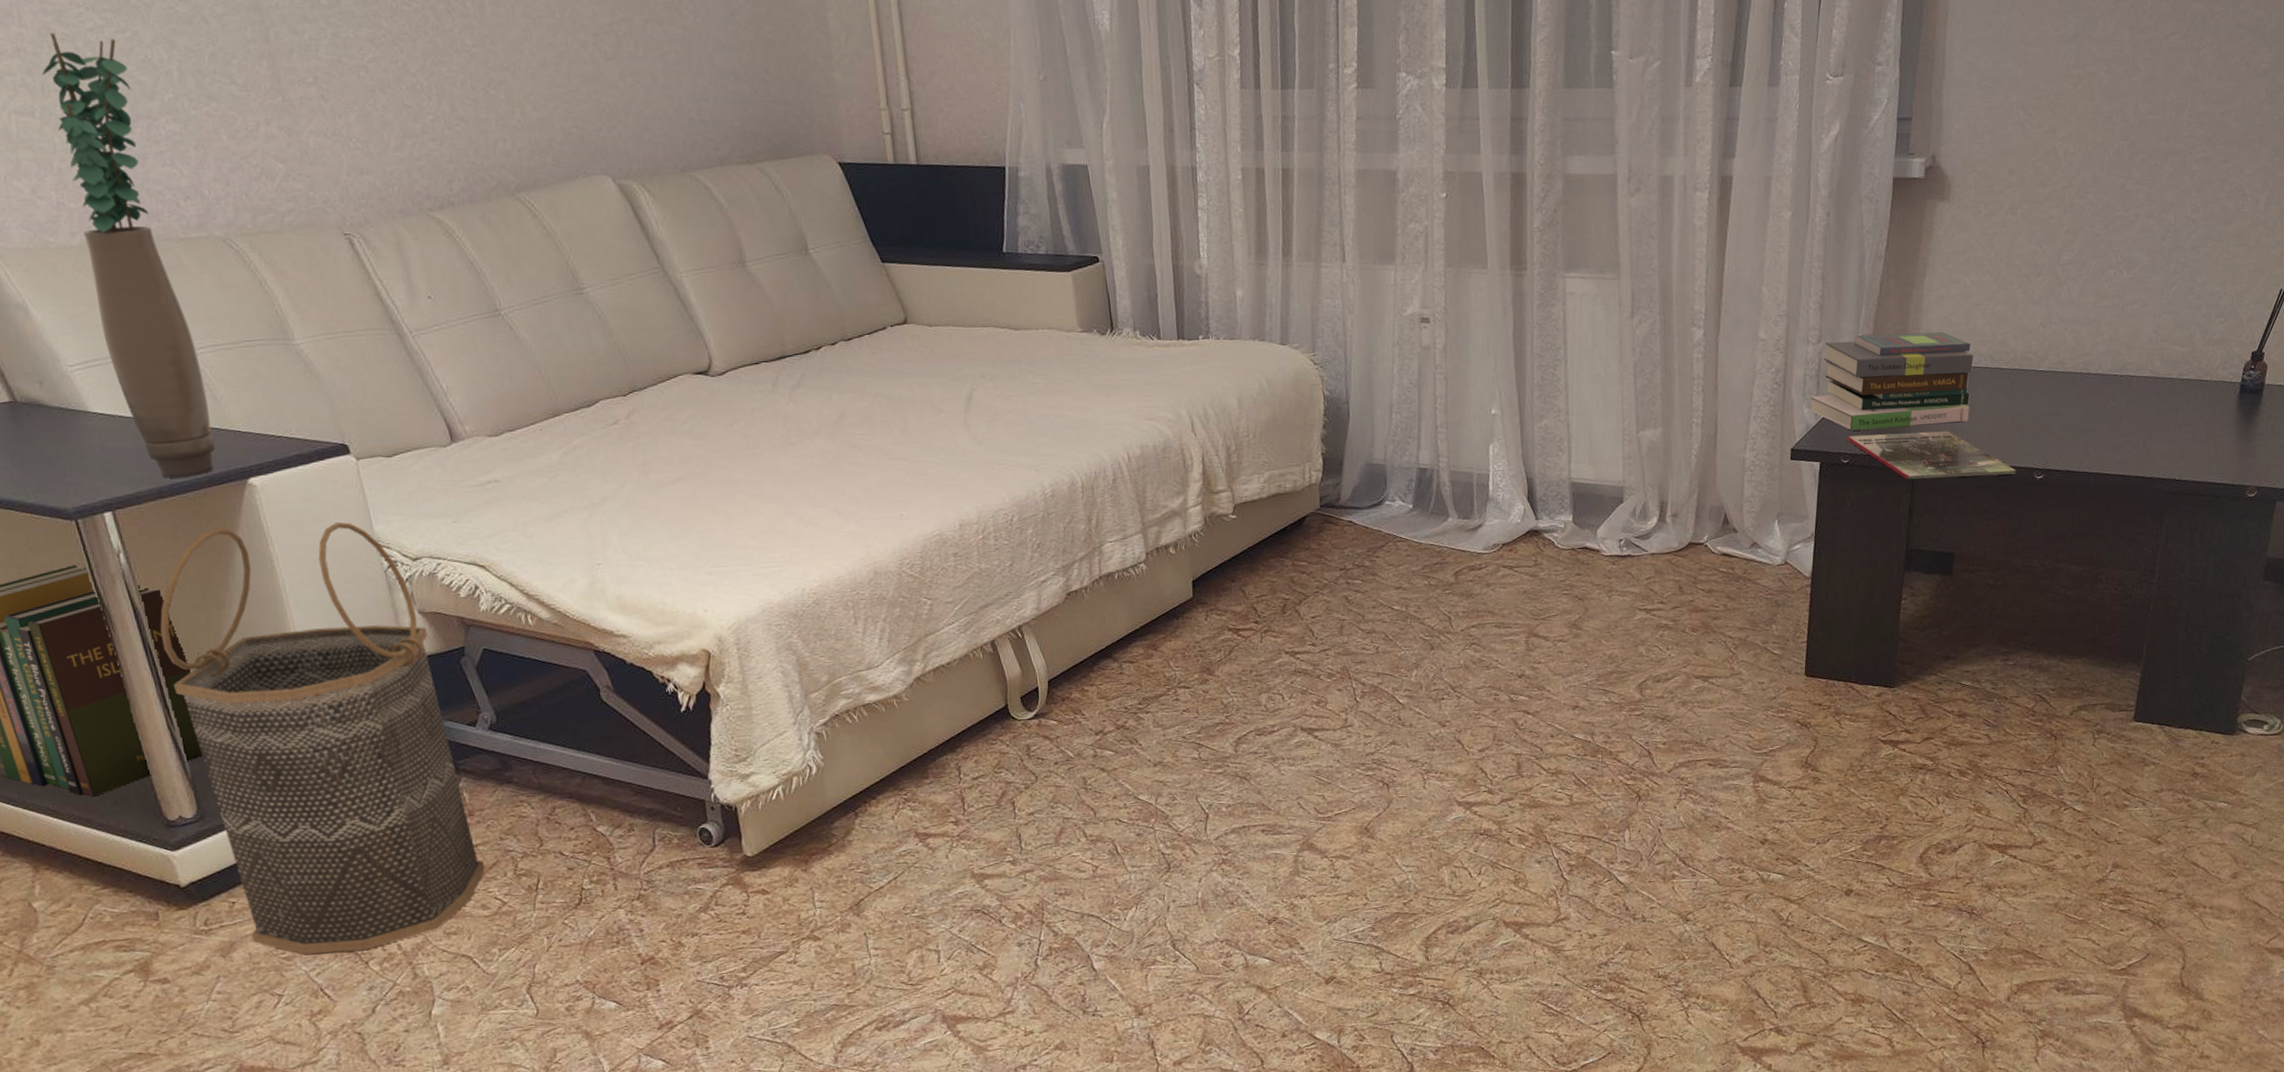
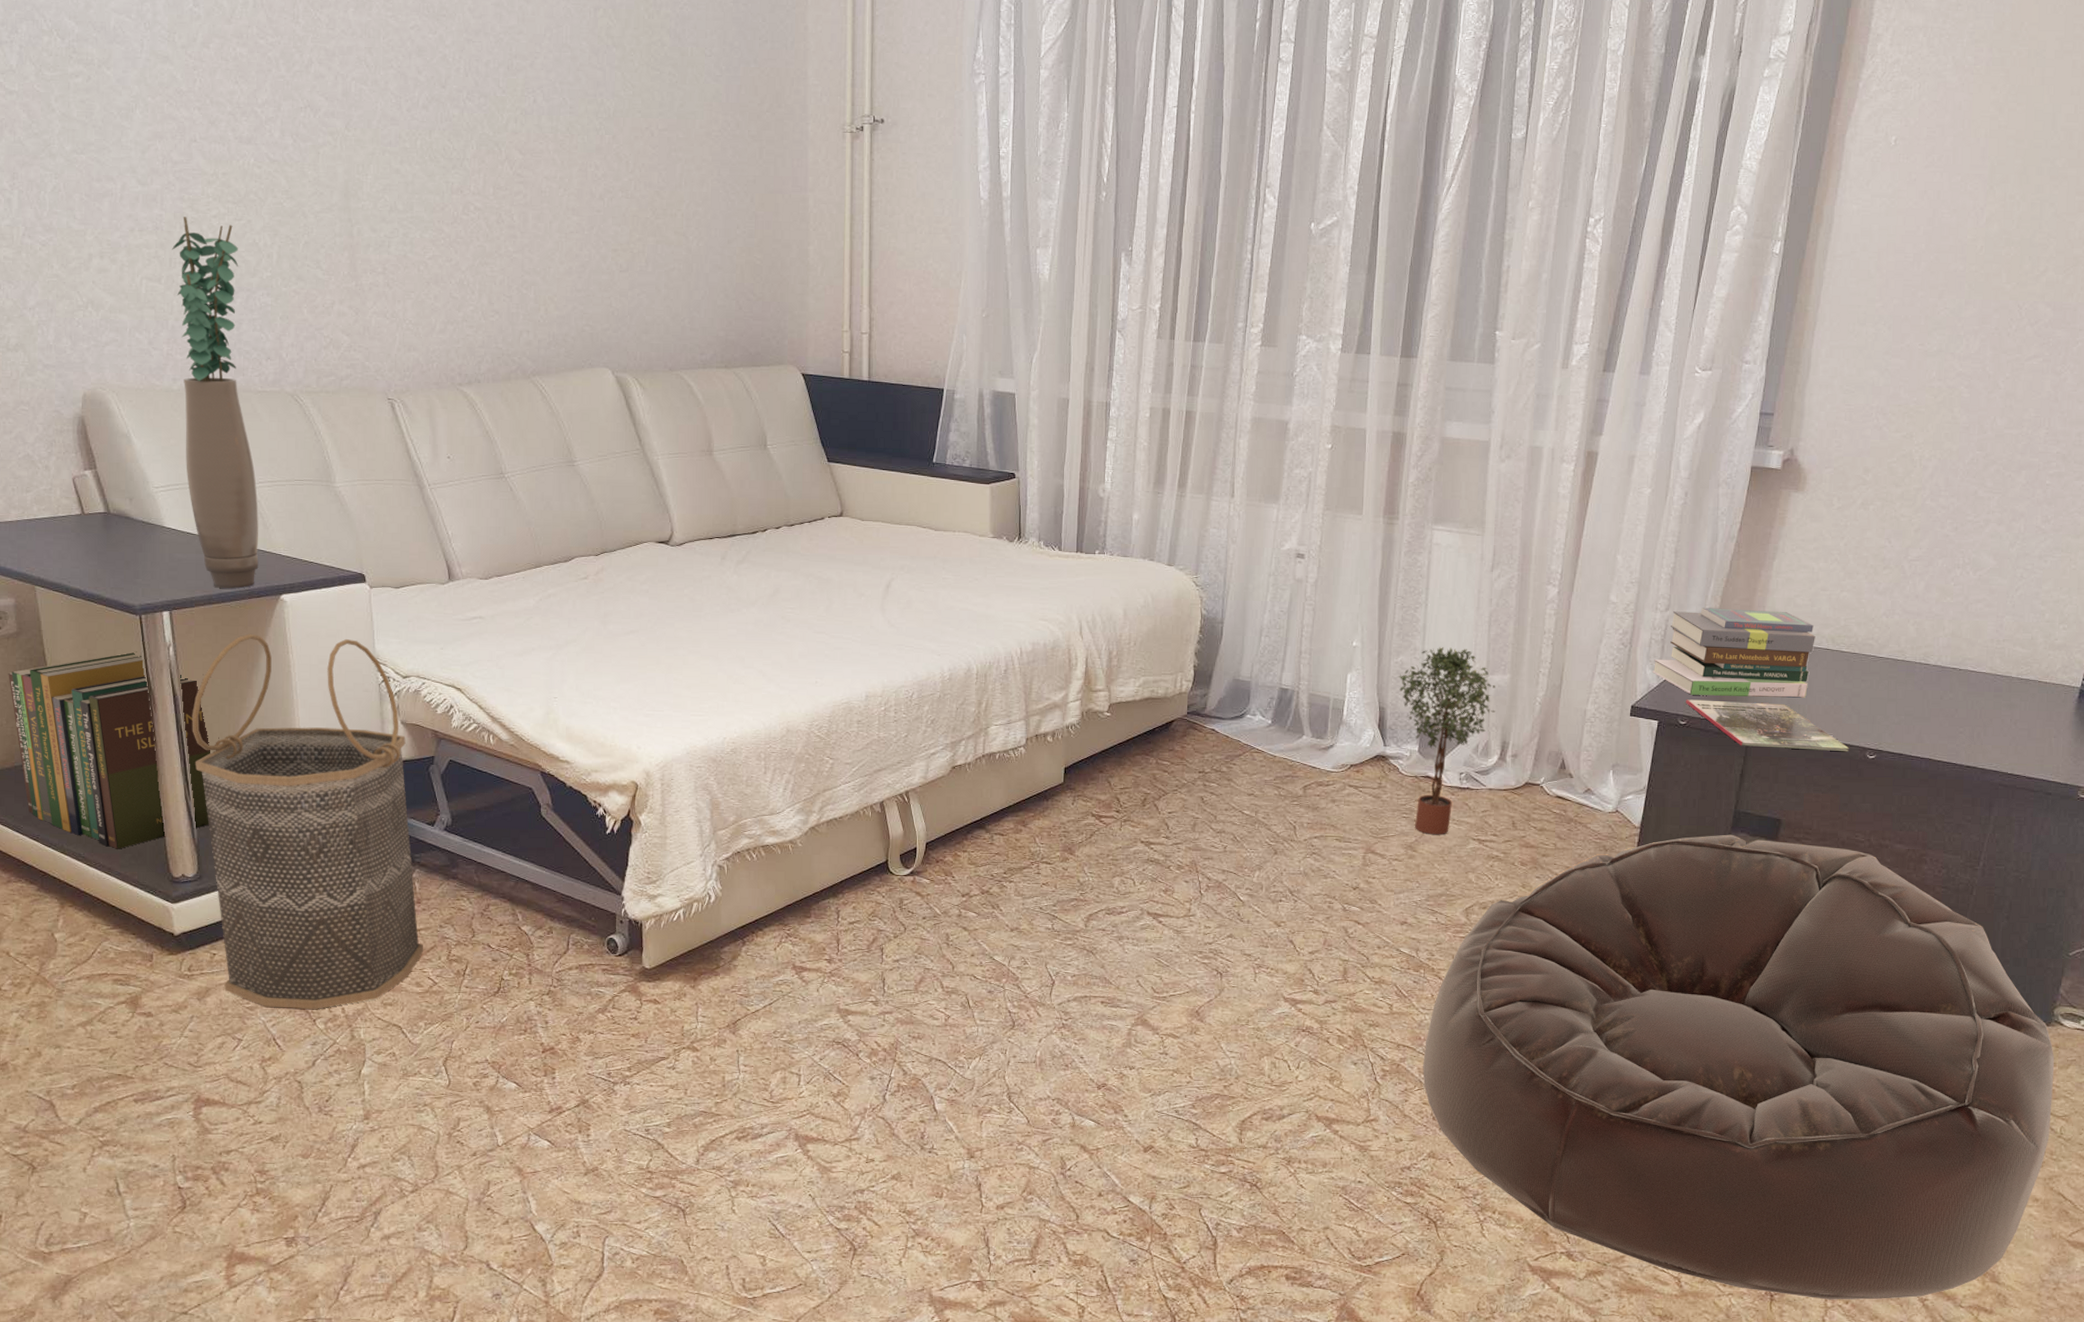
potted tree: none [1543,405,1651,610] -> present [1398,647,1496,835]
beanbag: none [1610,574,2242,1041] -> present [1423,834,2055,1300]

